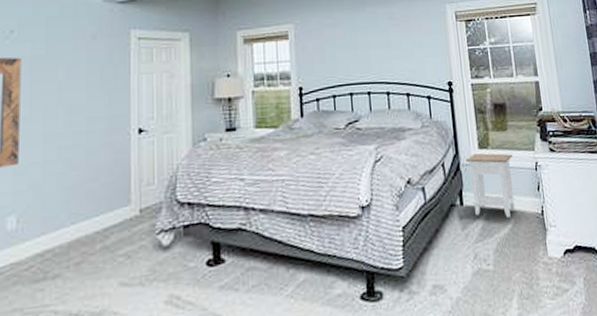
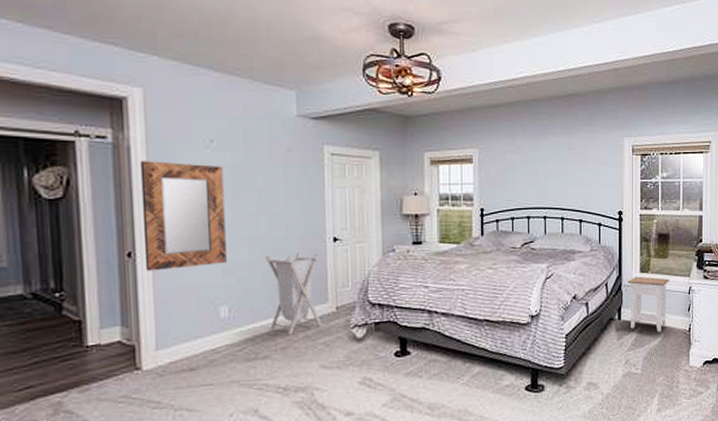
laundry hamper: none [62,147,124,247] -> present [266,252,323,335]

